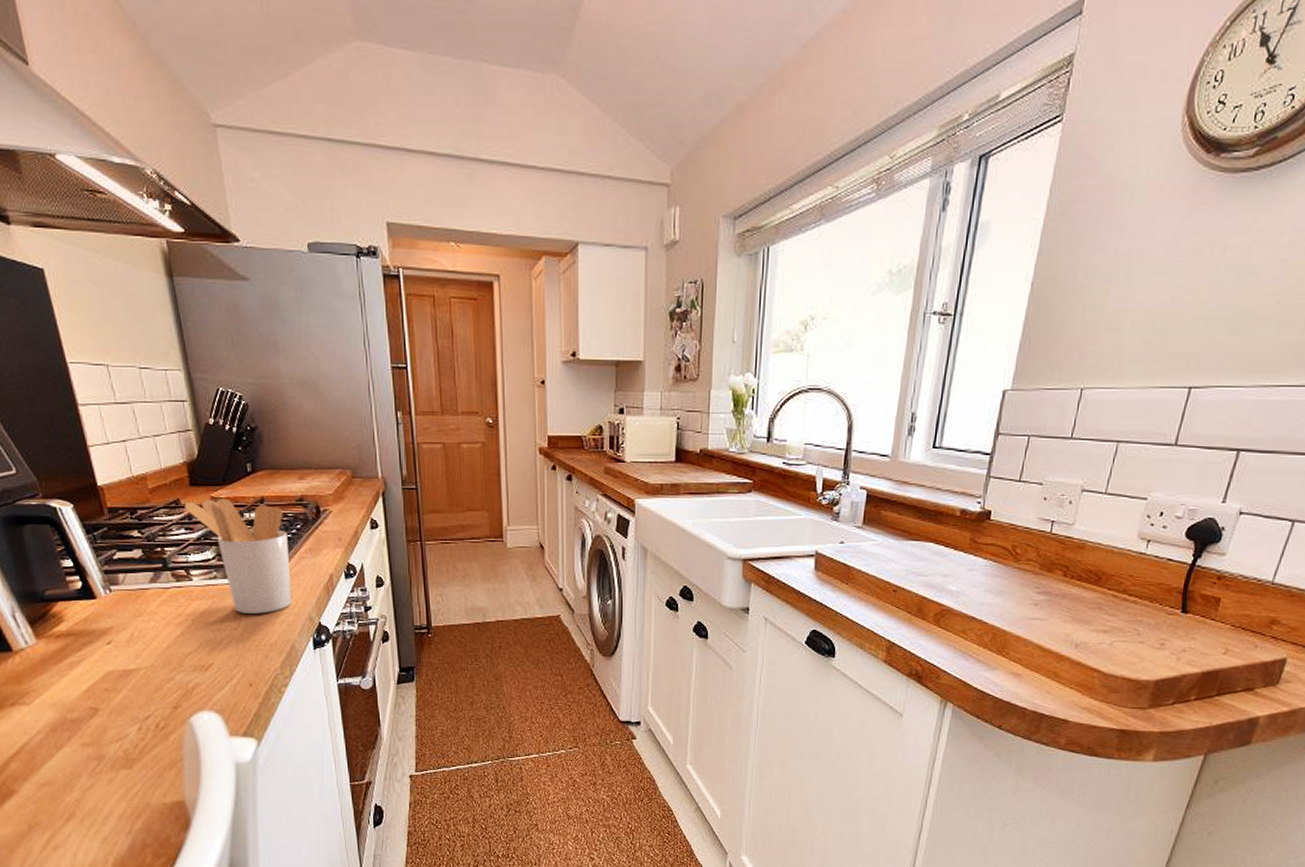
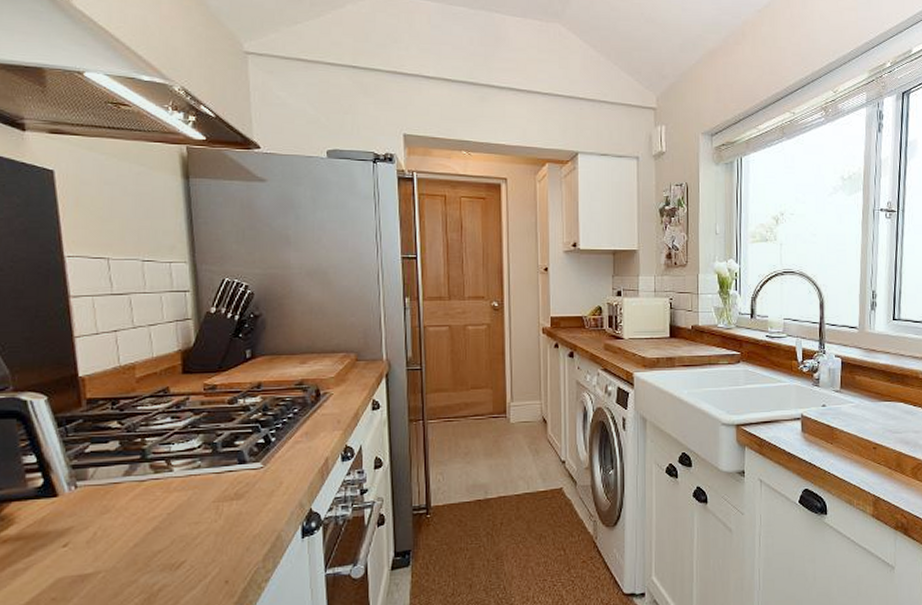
utensil holder: present [184,499,293,614] -> none [173,385,283,504]

